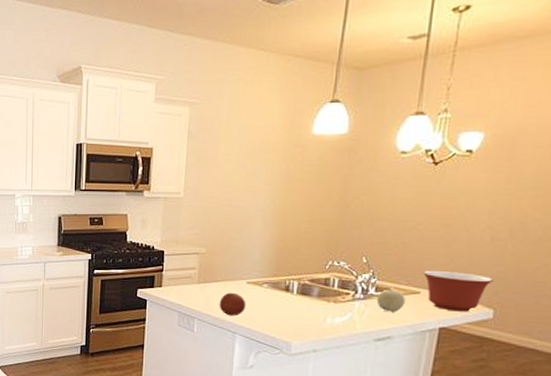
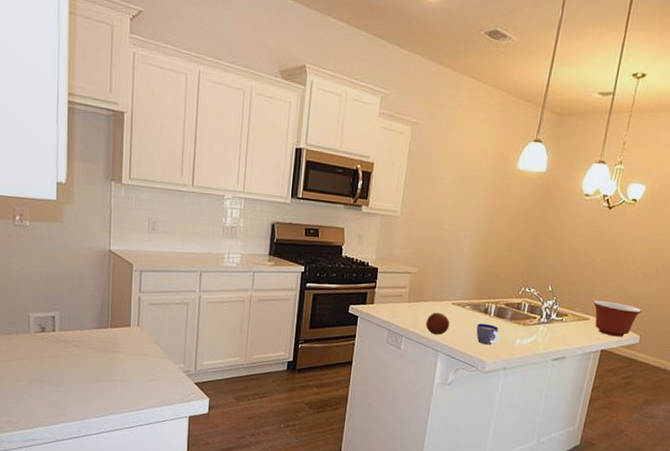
cup: none [277,302,306,325] -> present [476,323,500,345]
fruit: present [376,289,405,313] -> none [556,315,579,336]

